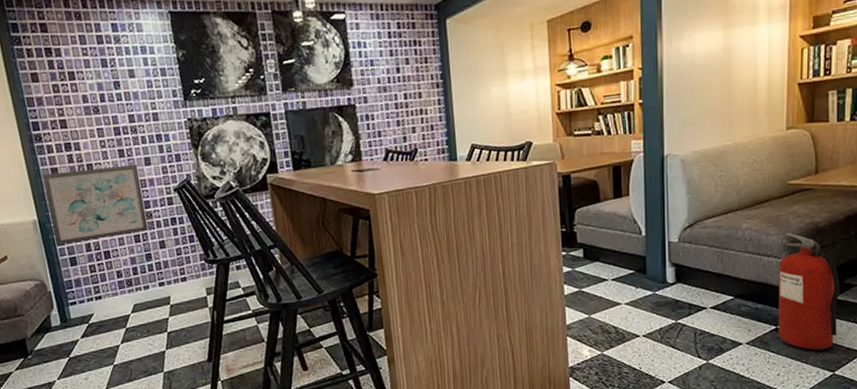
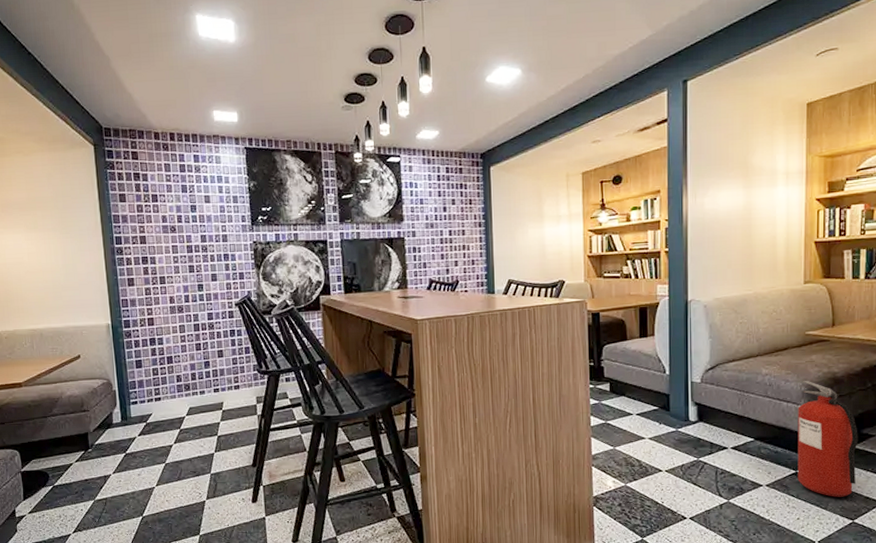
wall art: present [42,165,149,246] -> none [119,280,209,349]

